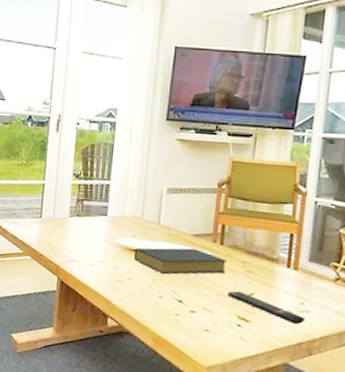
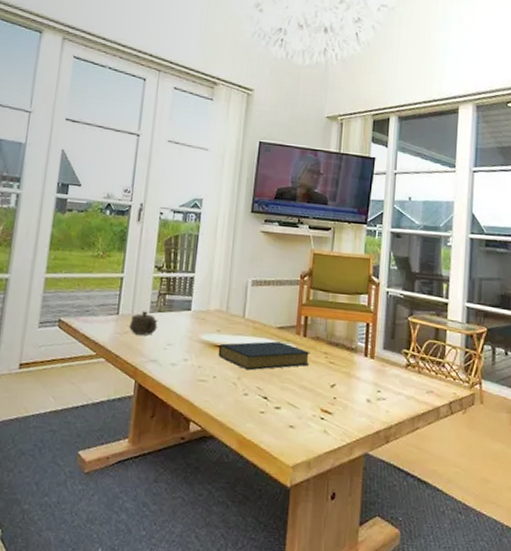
teapot: none [51,215,77,238] -> present [129,311,158,336]
remote control: present [227,290,306,325] -> none [311,383,382,413]

